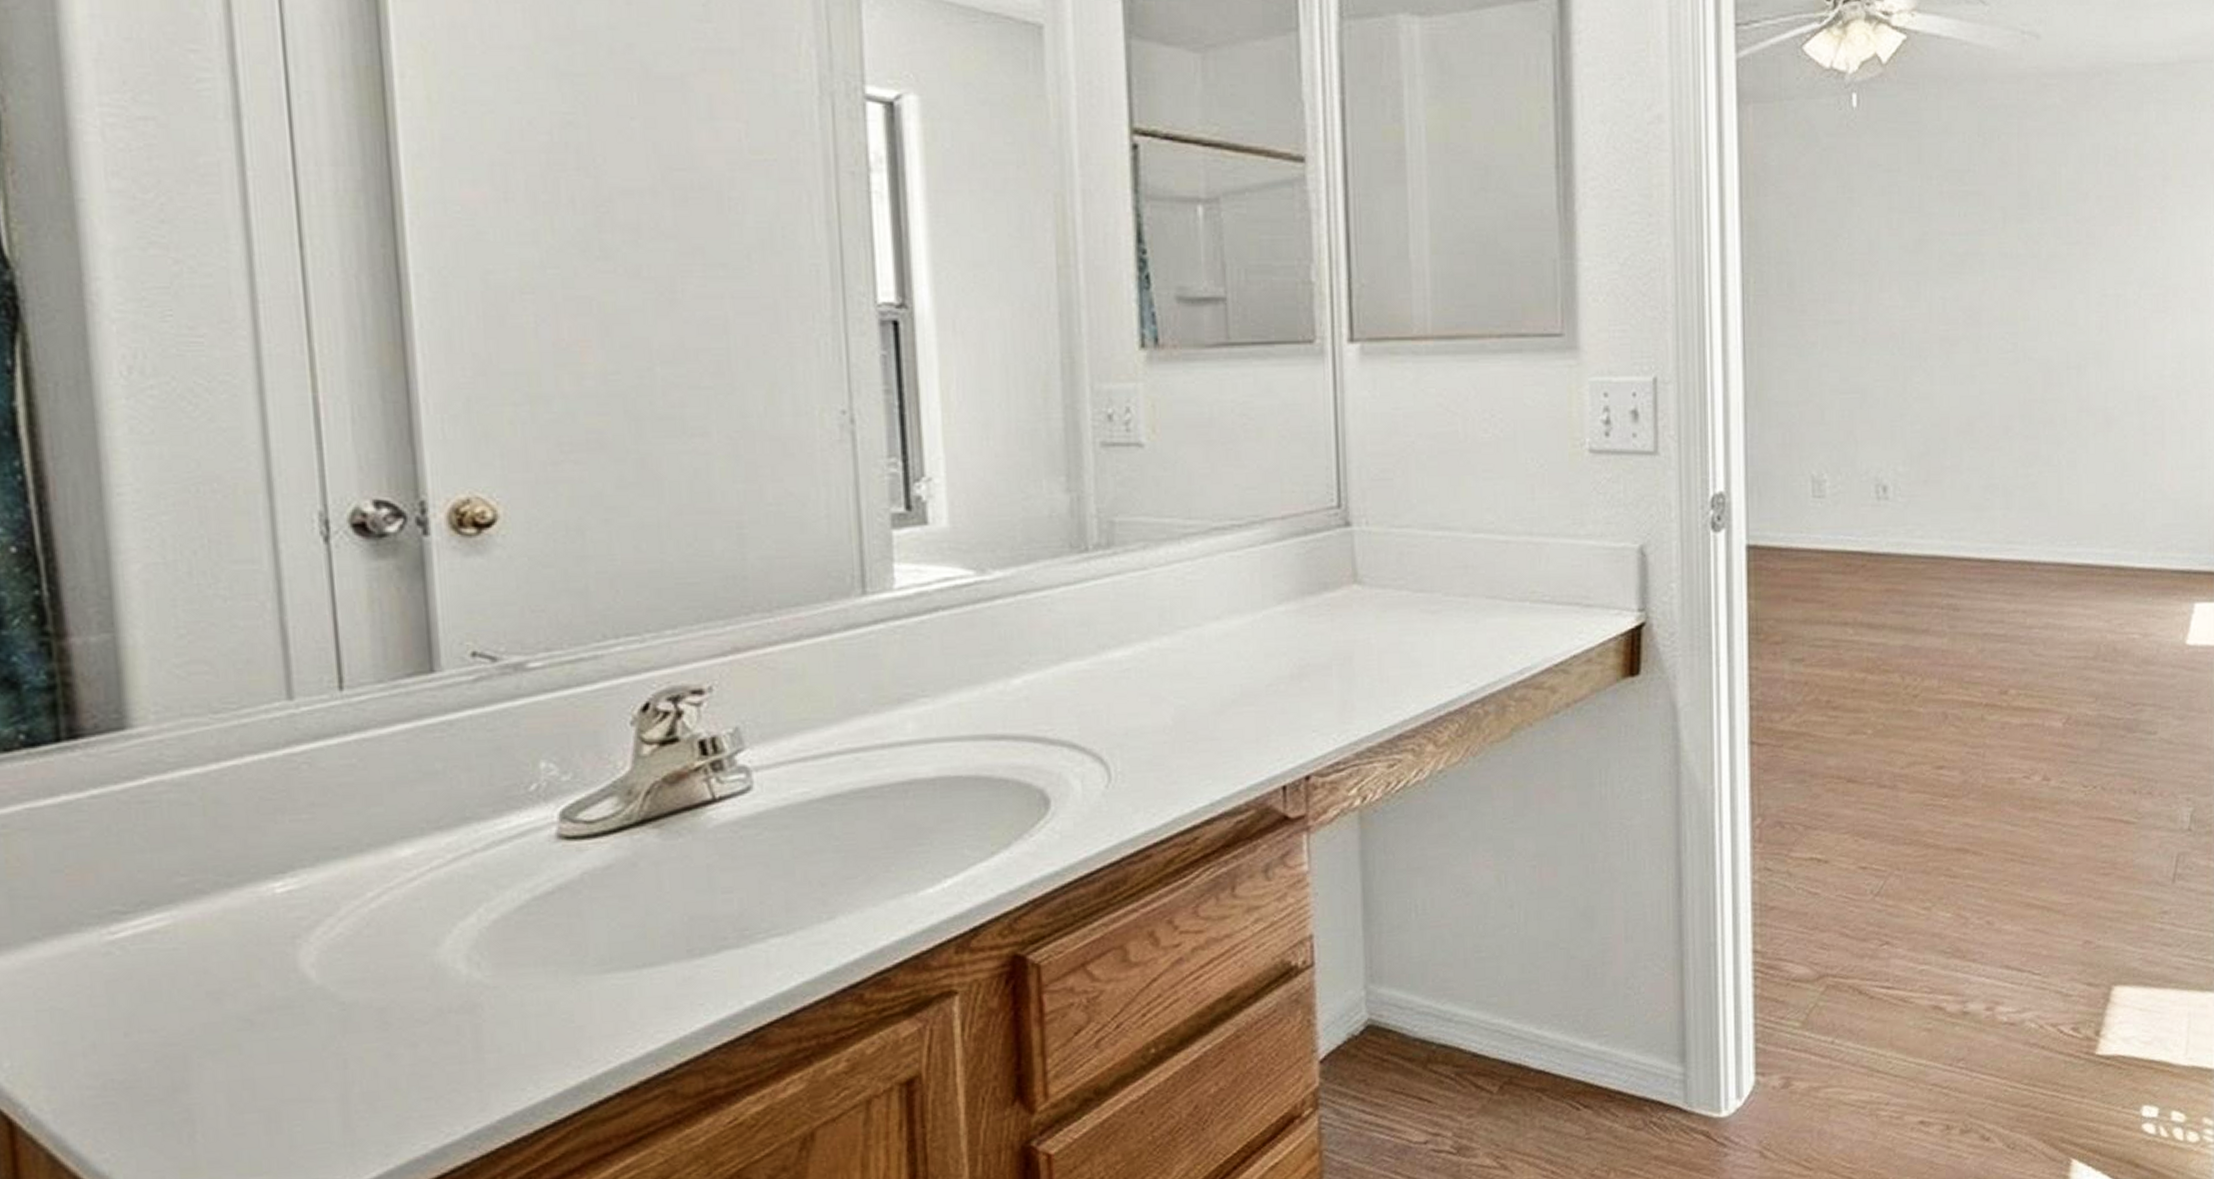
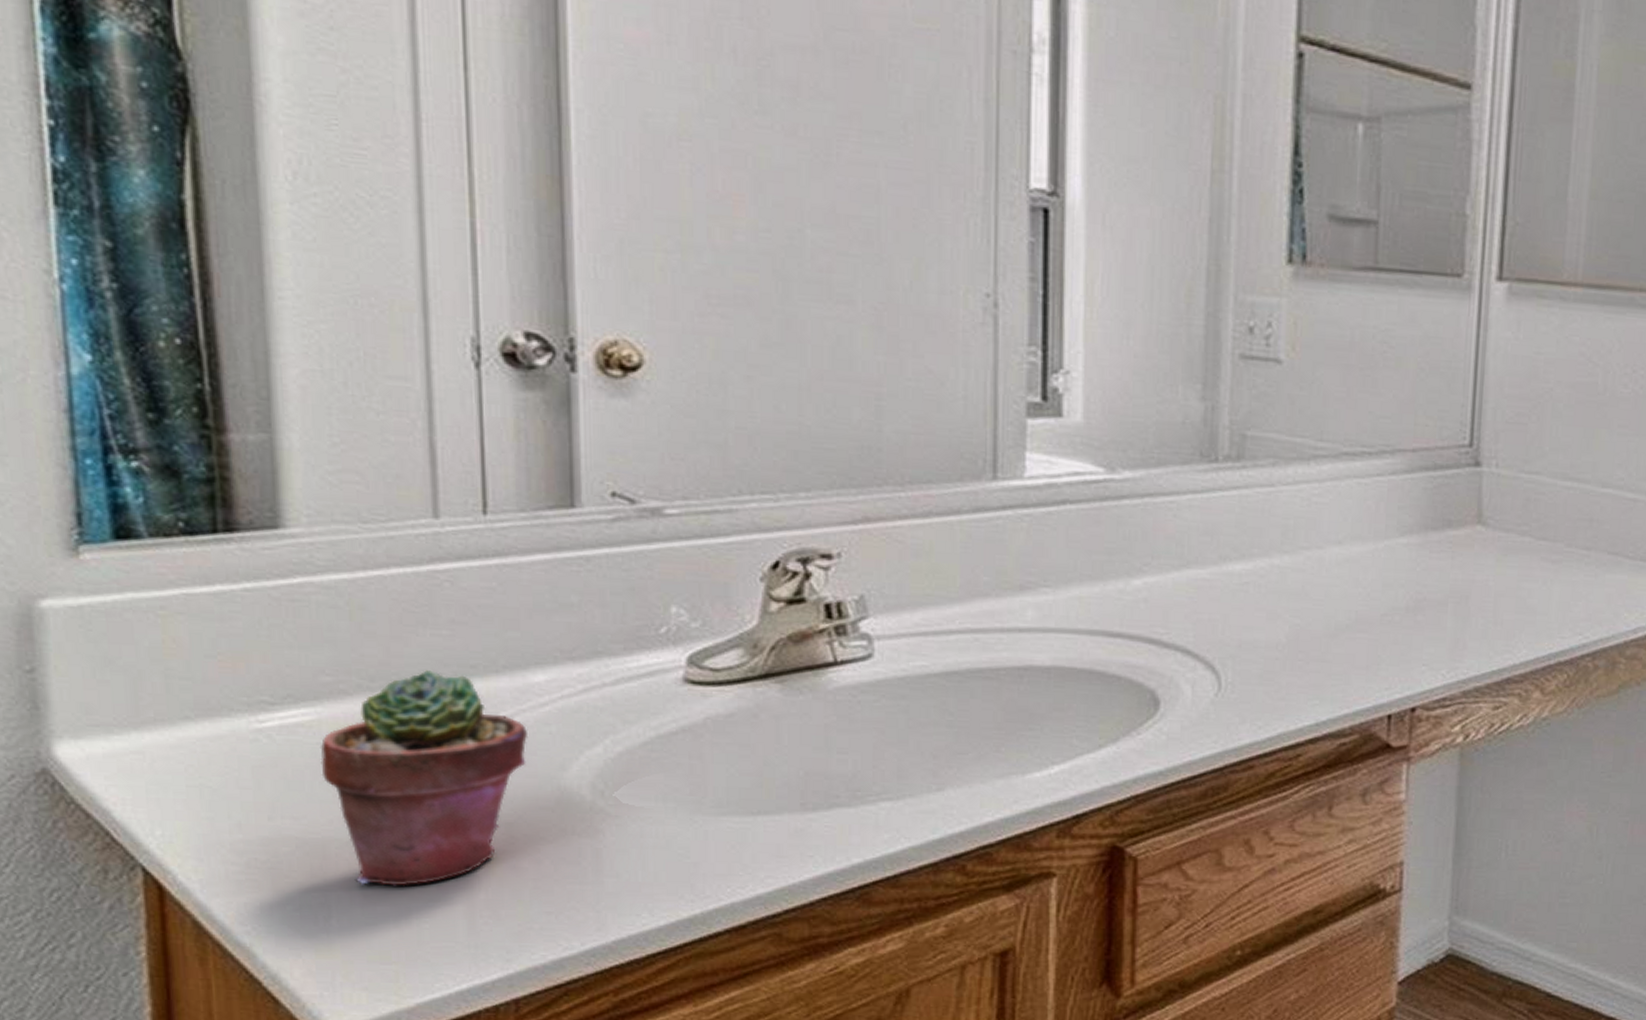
potted succulent: none [177,858,398,1094] -> present [320,670,529,886]

